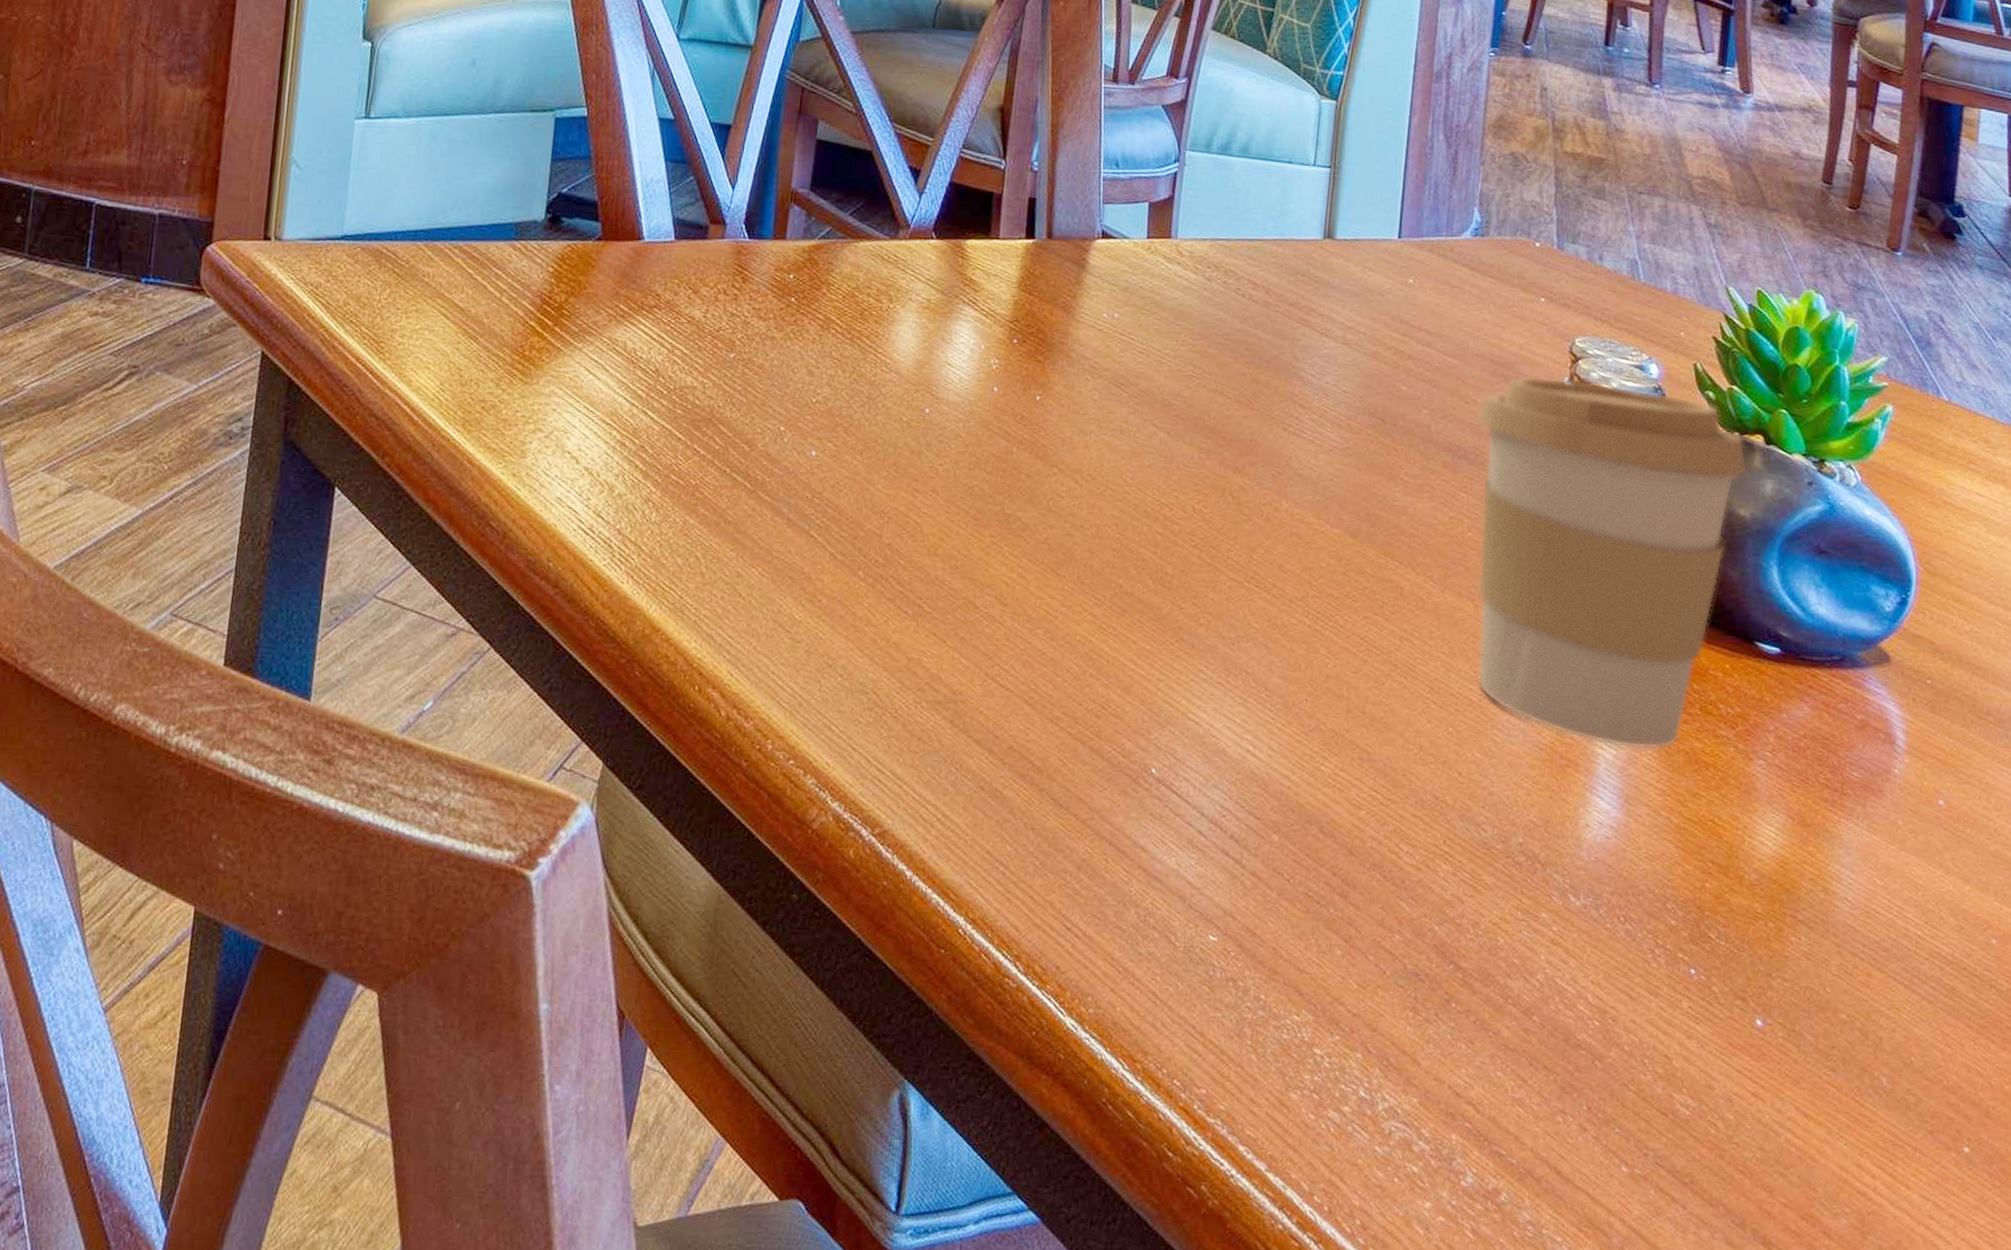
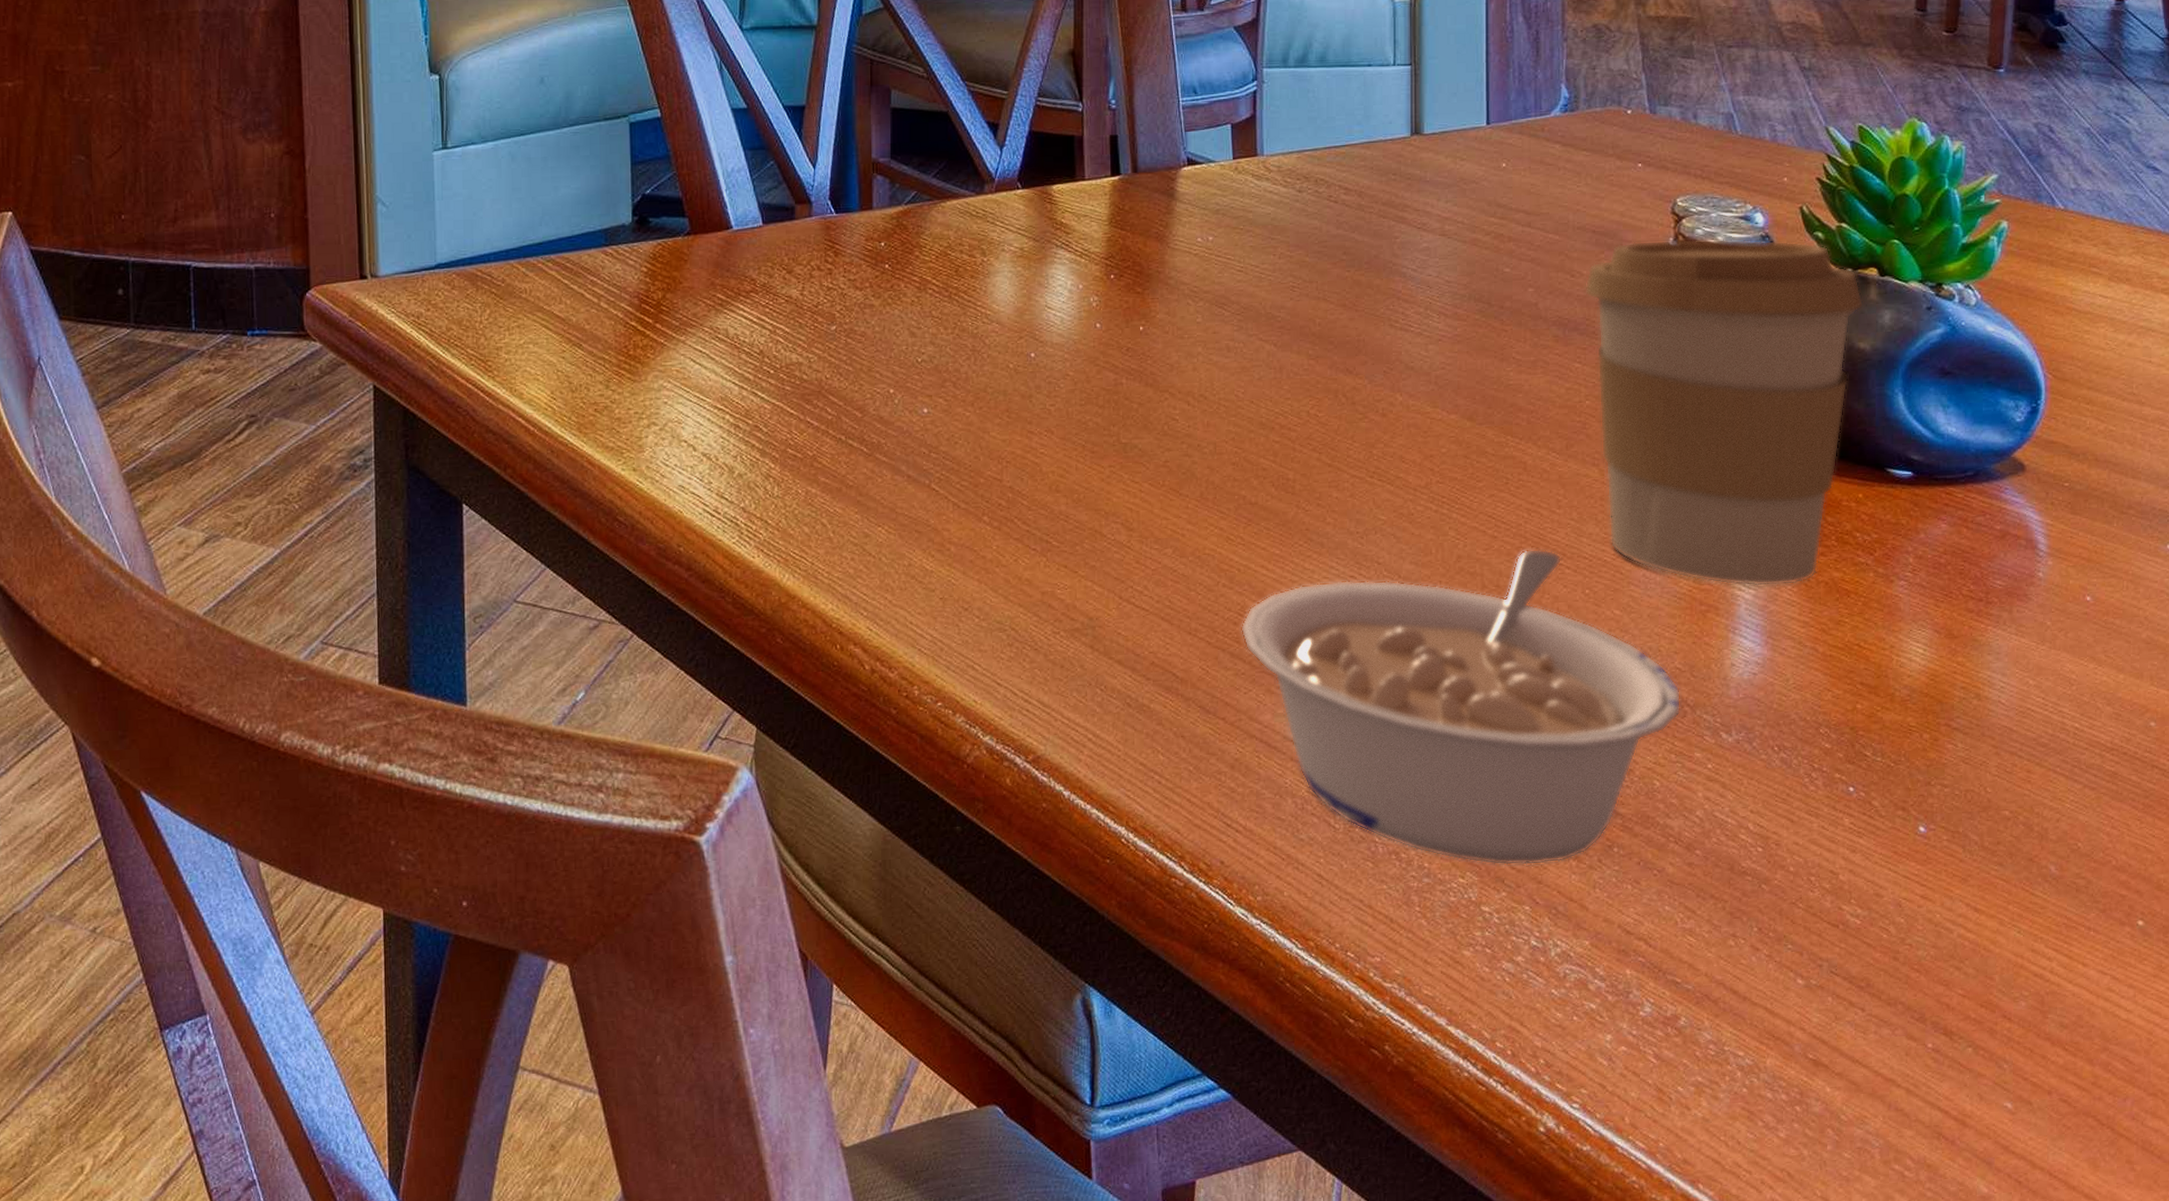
legume: none [1102,677,1534,1012] -> present [1241,548,1681,866]

